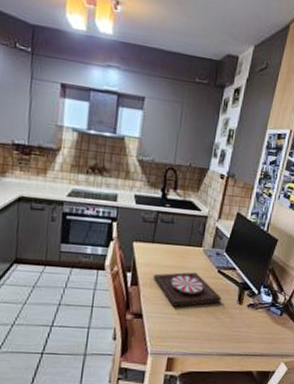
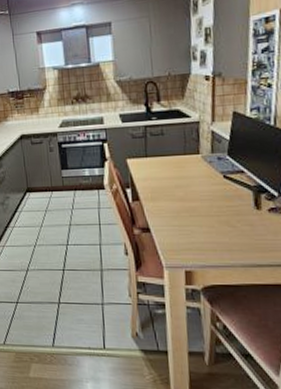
plate: present [153,272,222,307] -> none [153,180,234,218]

